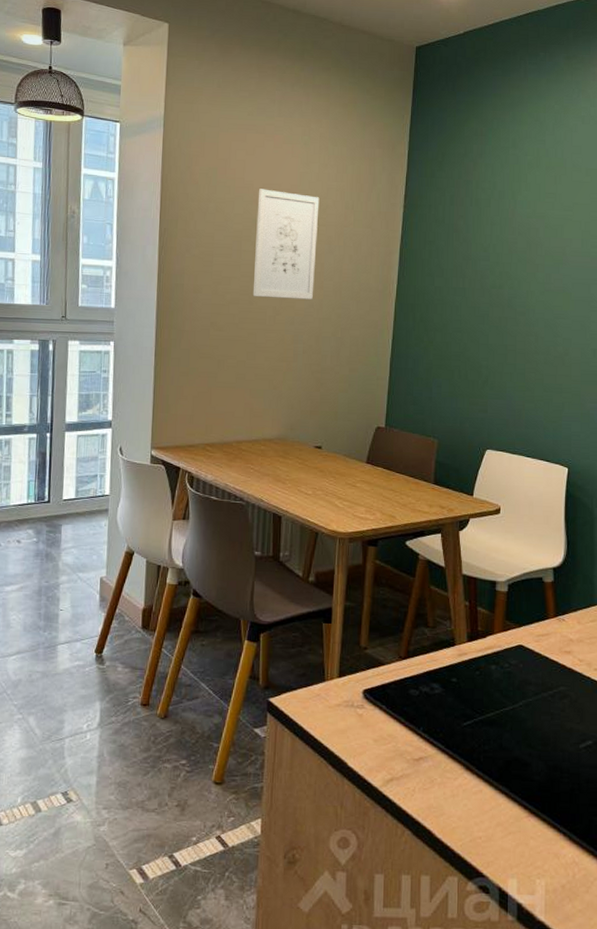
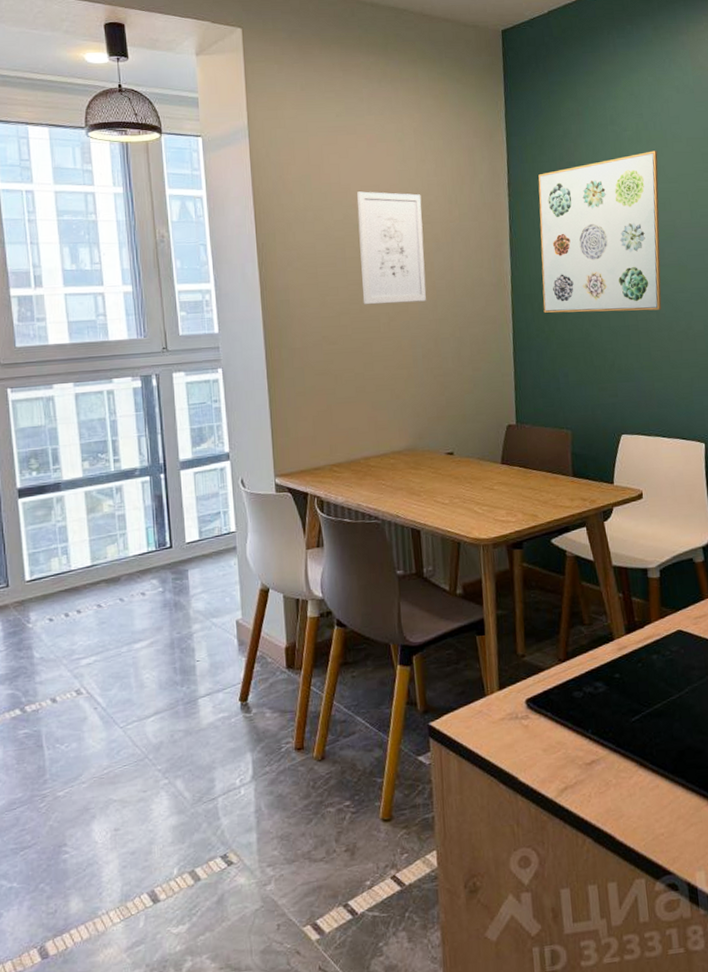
wall art: none [424,177,555,333] -> present [538,150,662,313]

